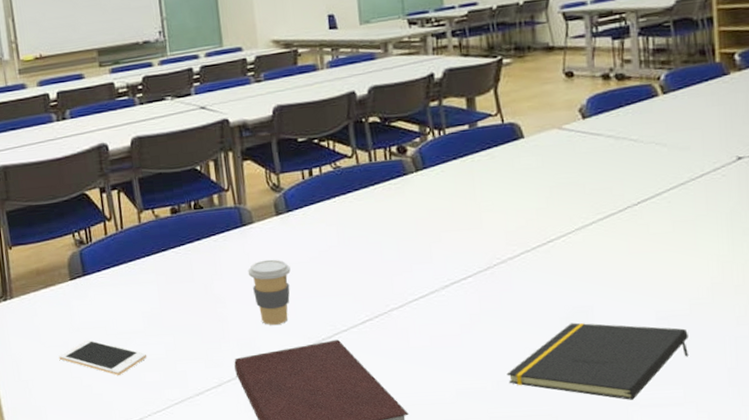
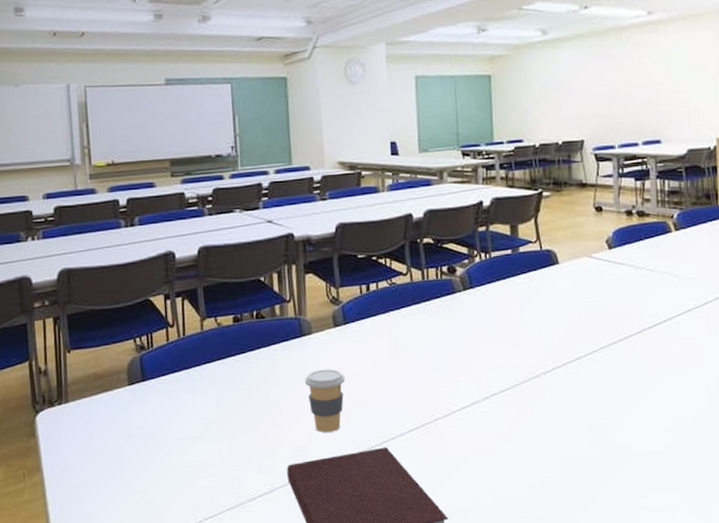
cell phone: present [59,340,147,375] -> none [112,445,202,481]
notepad: present [506,322,689,400] -> none [537,433,692,505]

